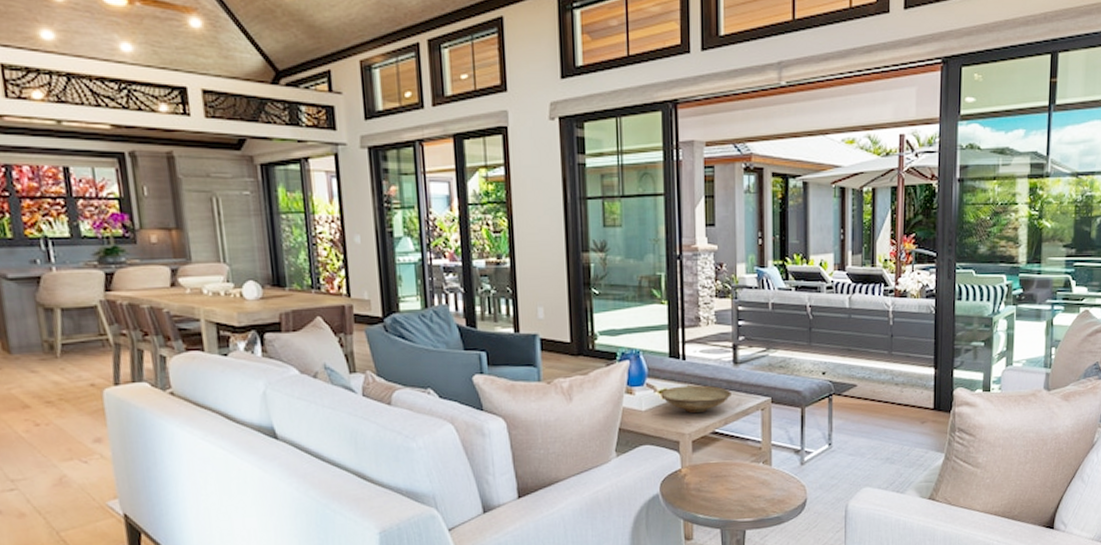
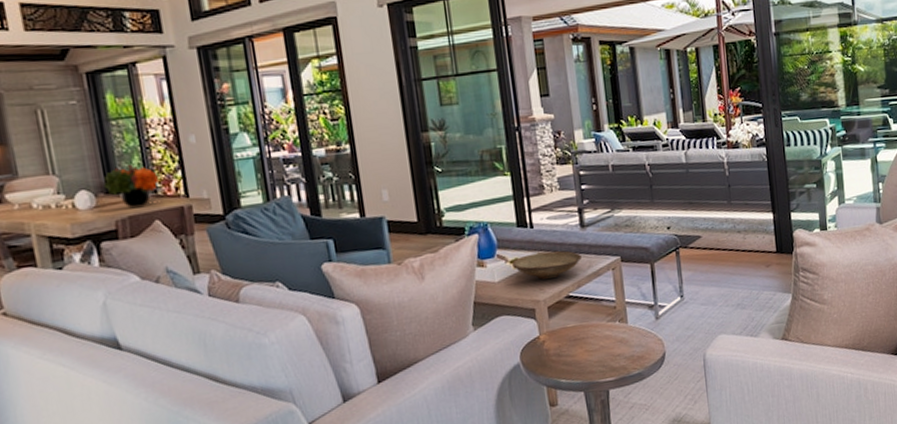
flower arrangement: none [270,258,324,303] -> present [103,164,160,209]

